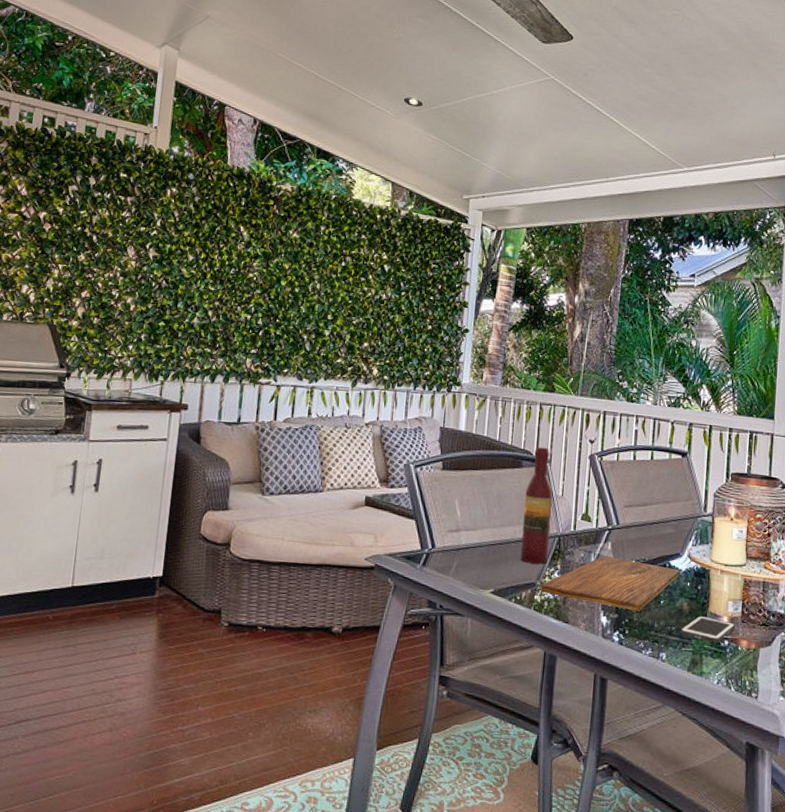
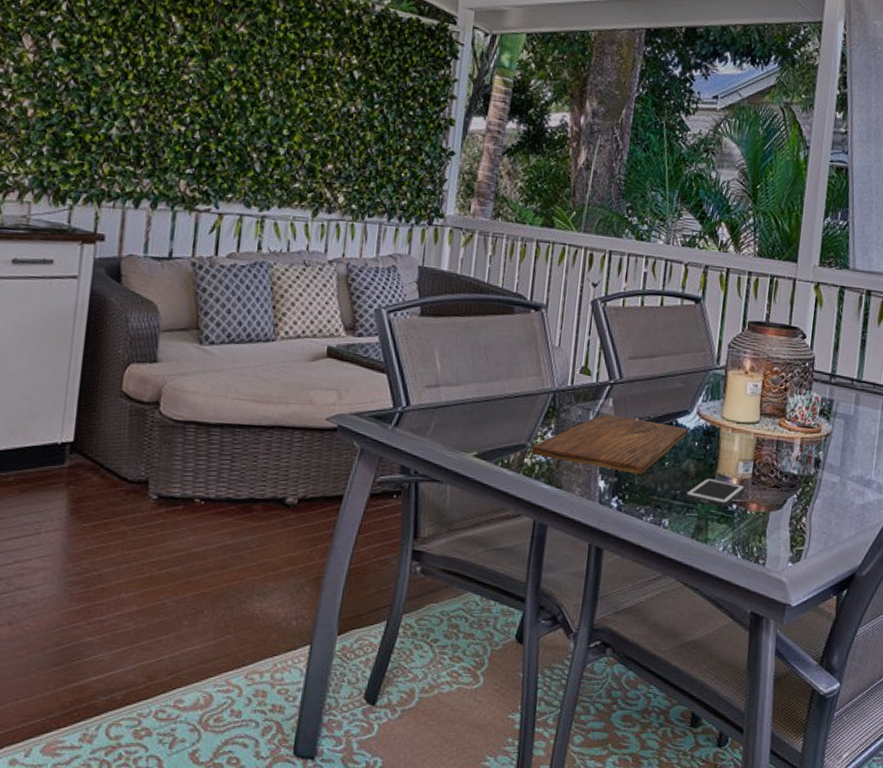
wine bottle: present [520,447,552,564] -> none [509,290,548,423]

